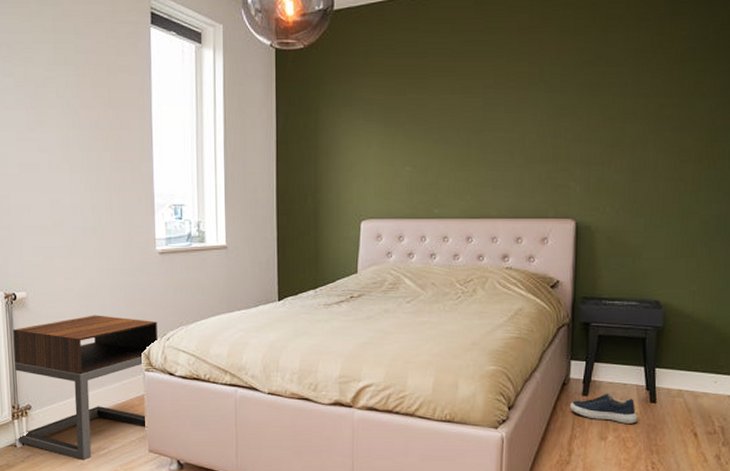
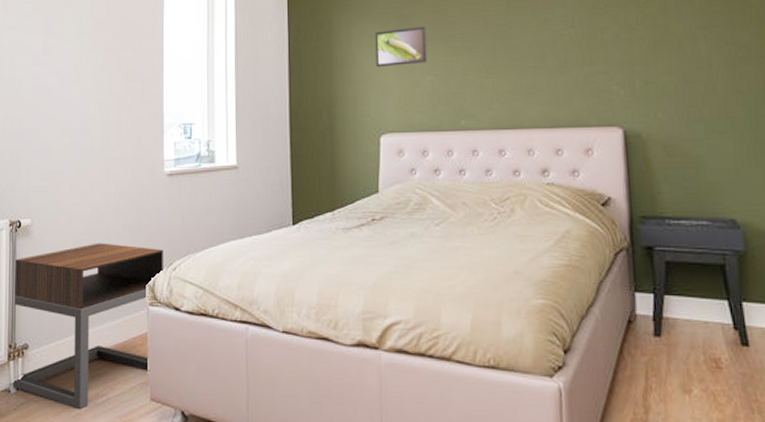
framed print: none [359,119,408,157] -> present [374,26,428,68]
shoe: present [569,393,638,424] -> none [639,333,729,373]

